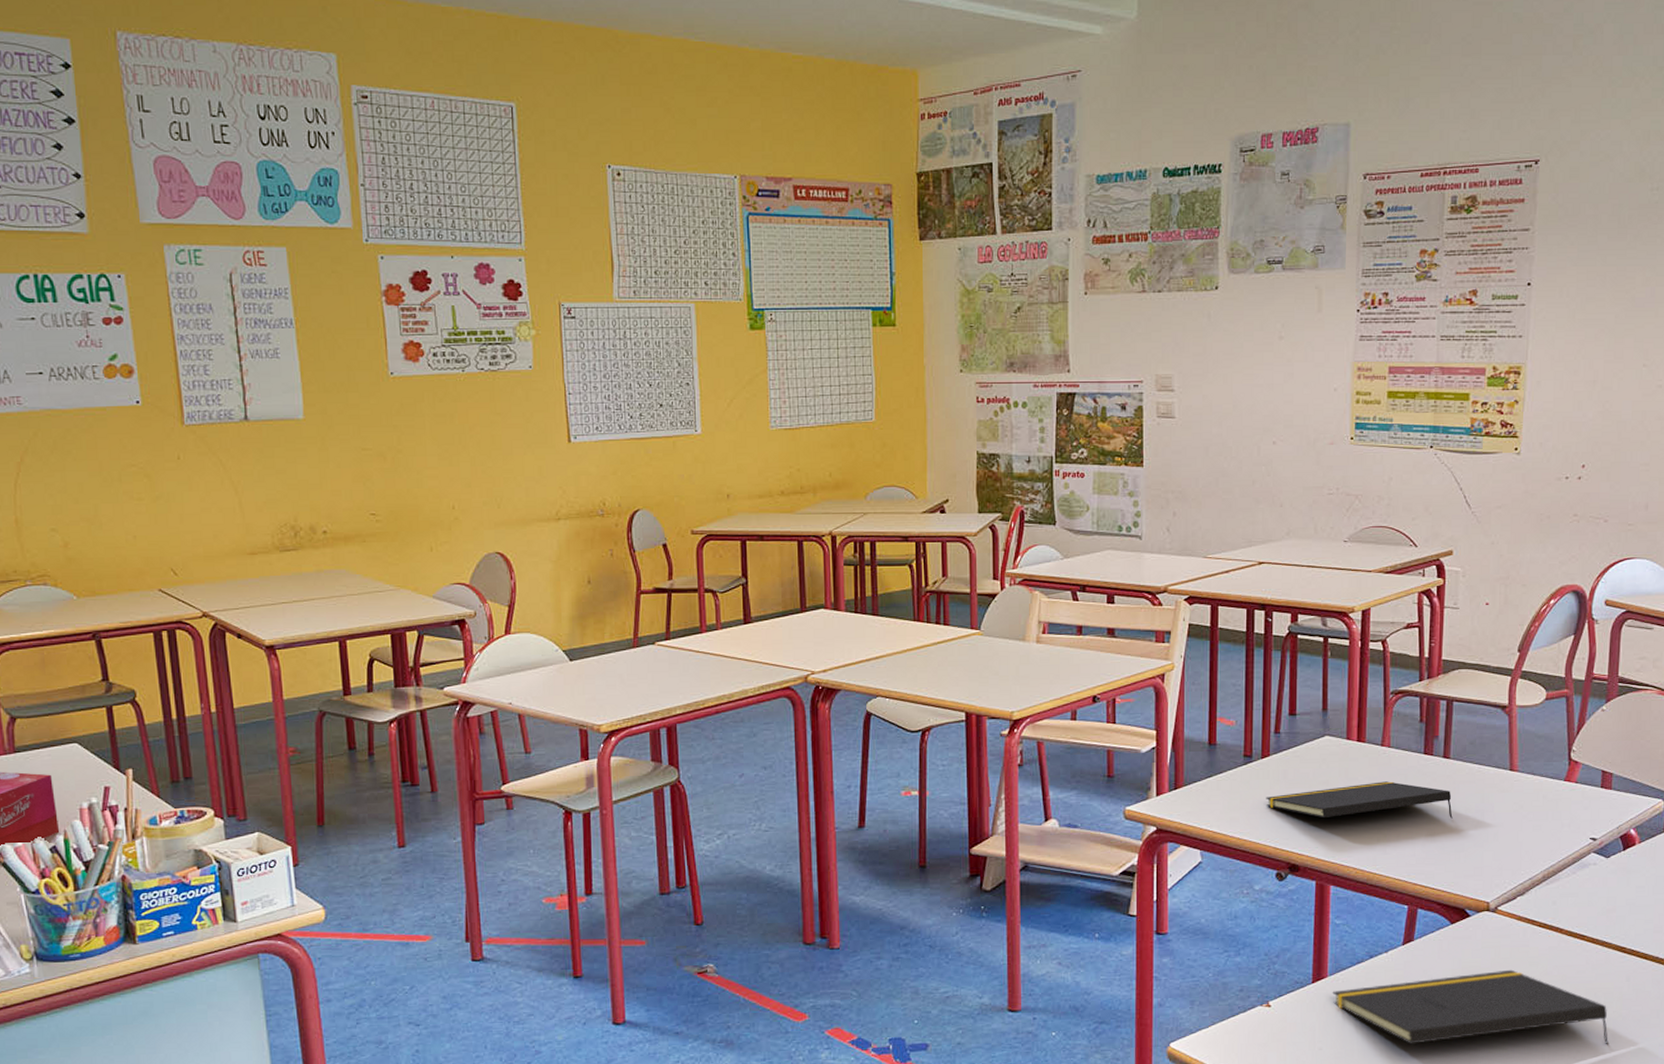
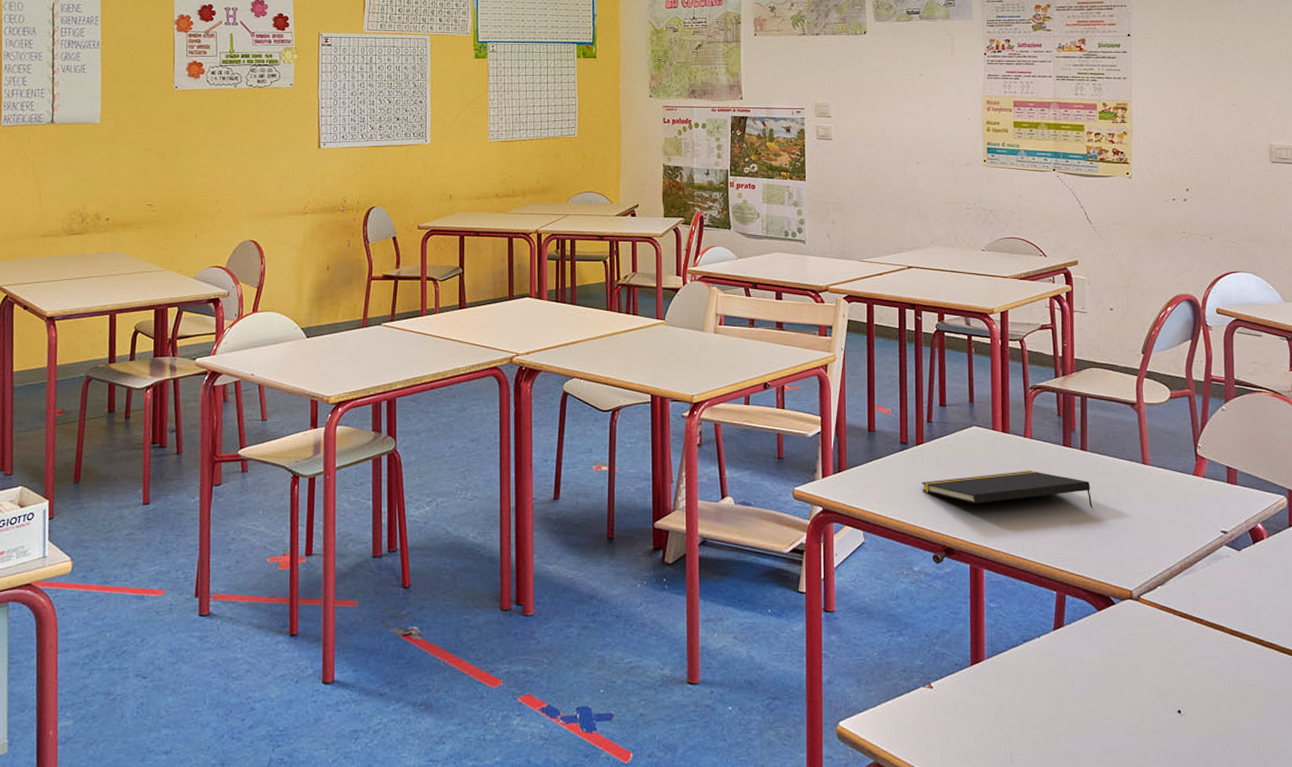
notepad: present [1332,969,1609,1045] -> none [990,658,1256,739]

